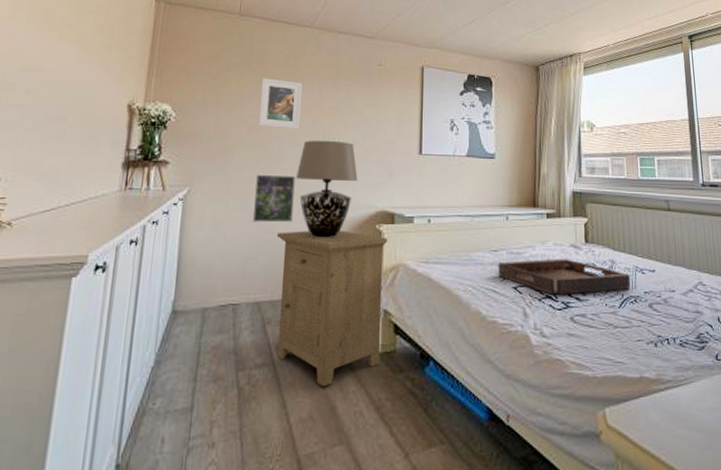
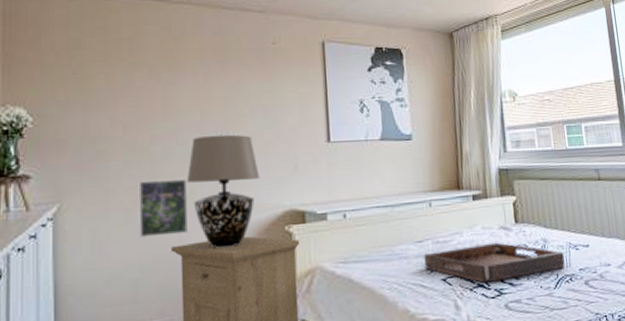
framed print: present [258,78,303,130] -> none [135,67,186,126]

